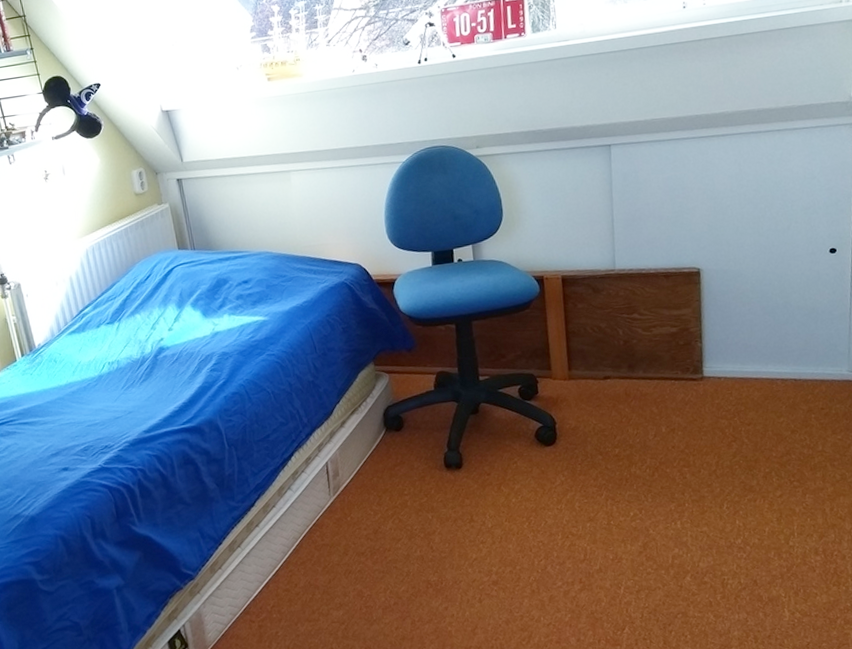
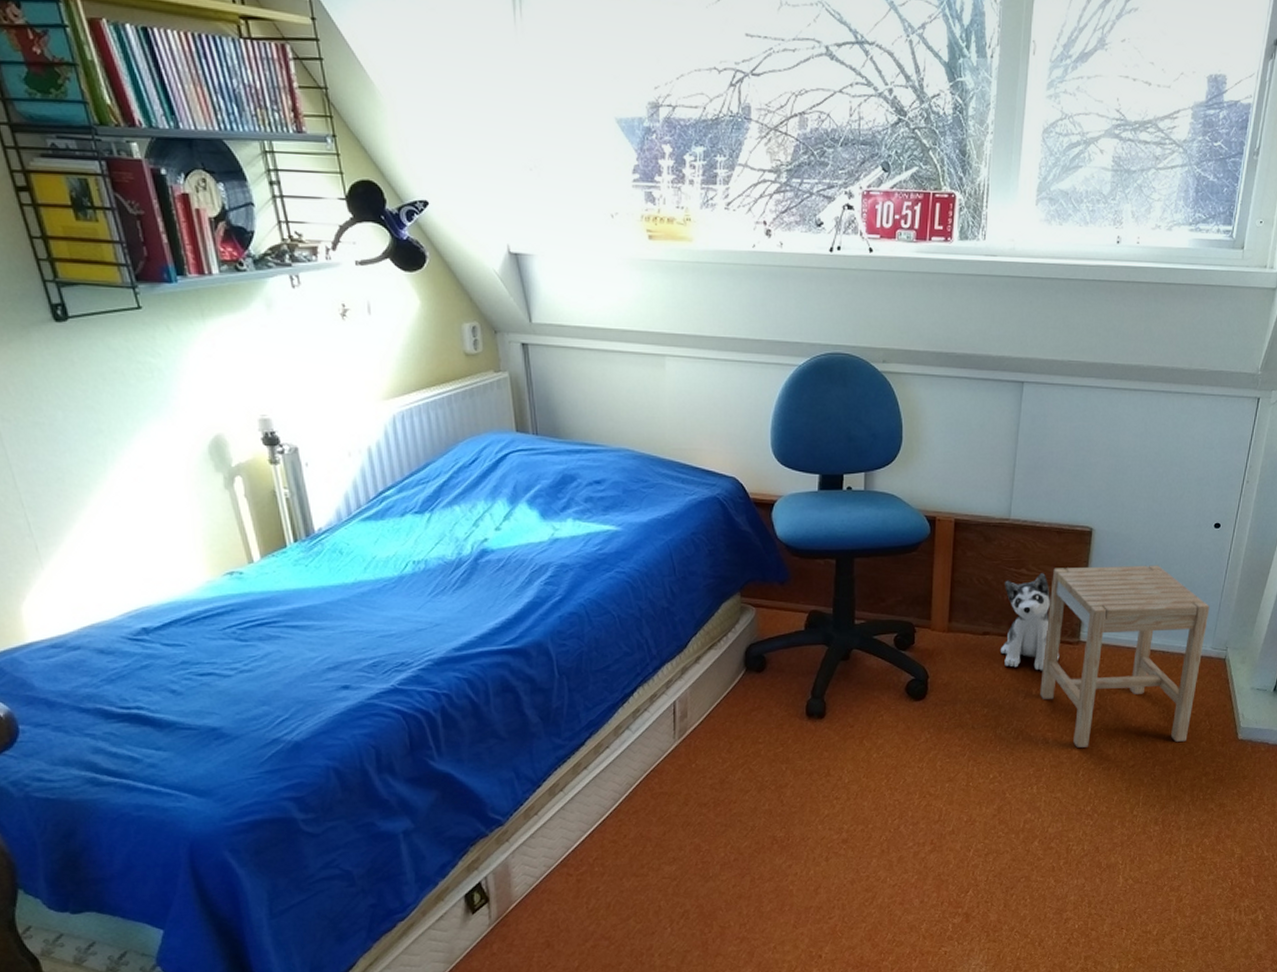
plush toy: none [619,316,685,409] -> present [1000,573,1060,671]
stool: none [666,295,840,481] -> present [1040,565,1210,748]

